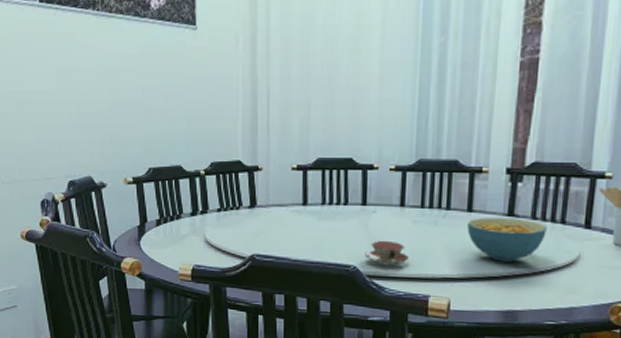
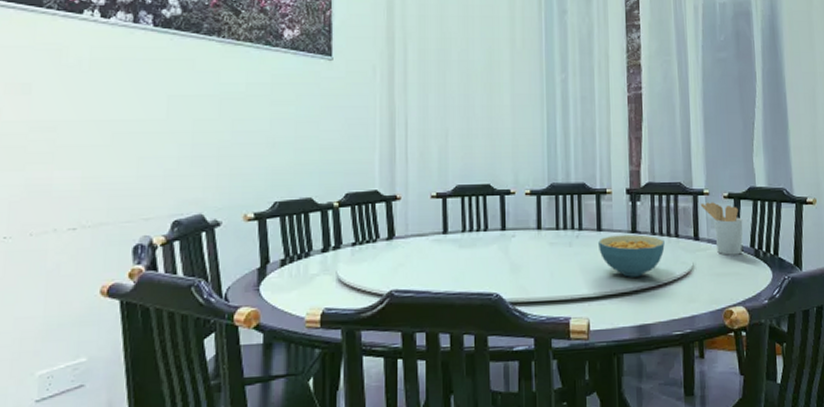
teacup: present [365,240,409,267] -> none [506,264,549,291]

